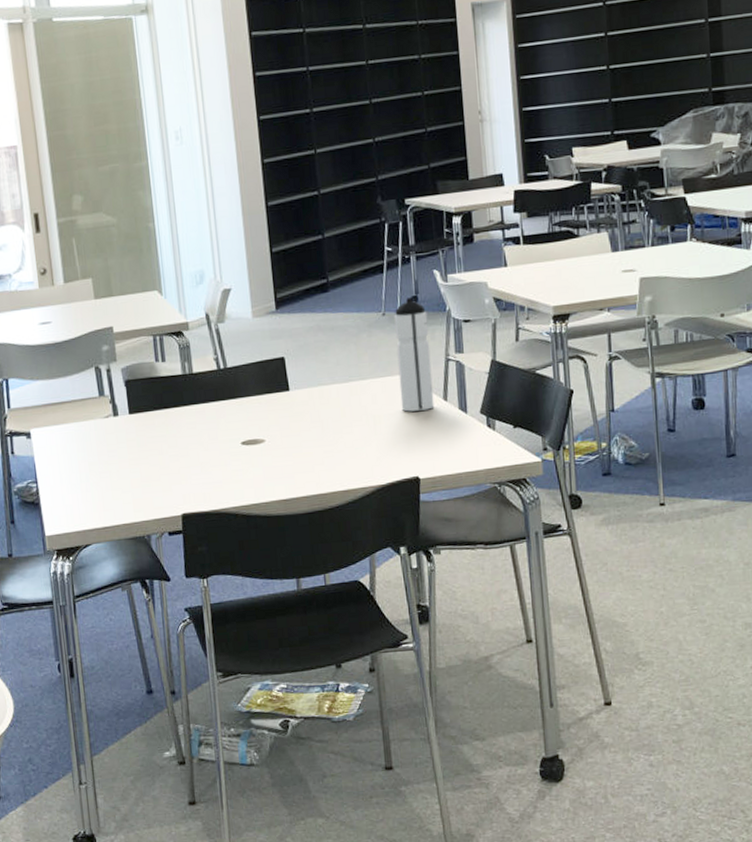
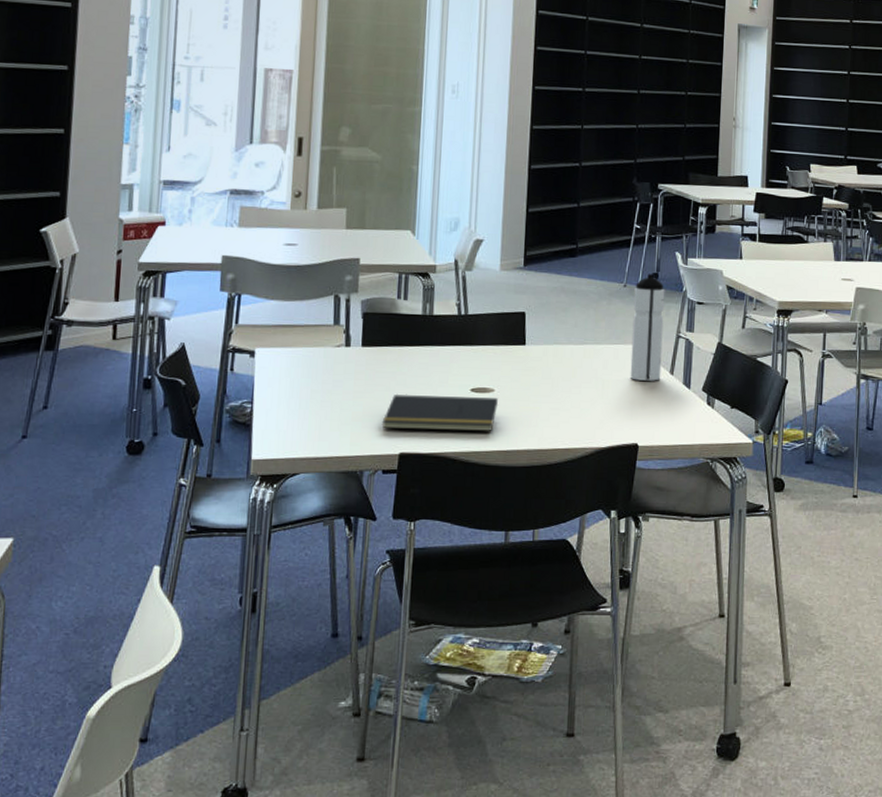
notepad: none [160,448,272,492] -> present [381,393,499,432]

